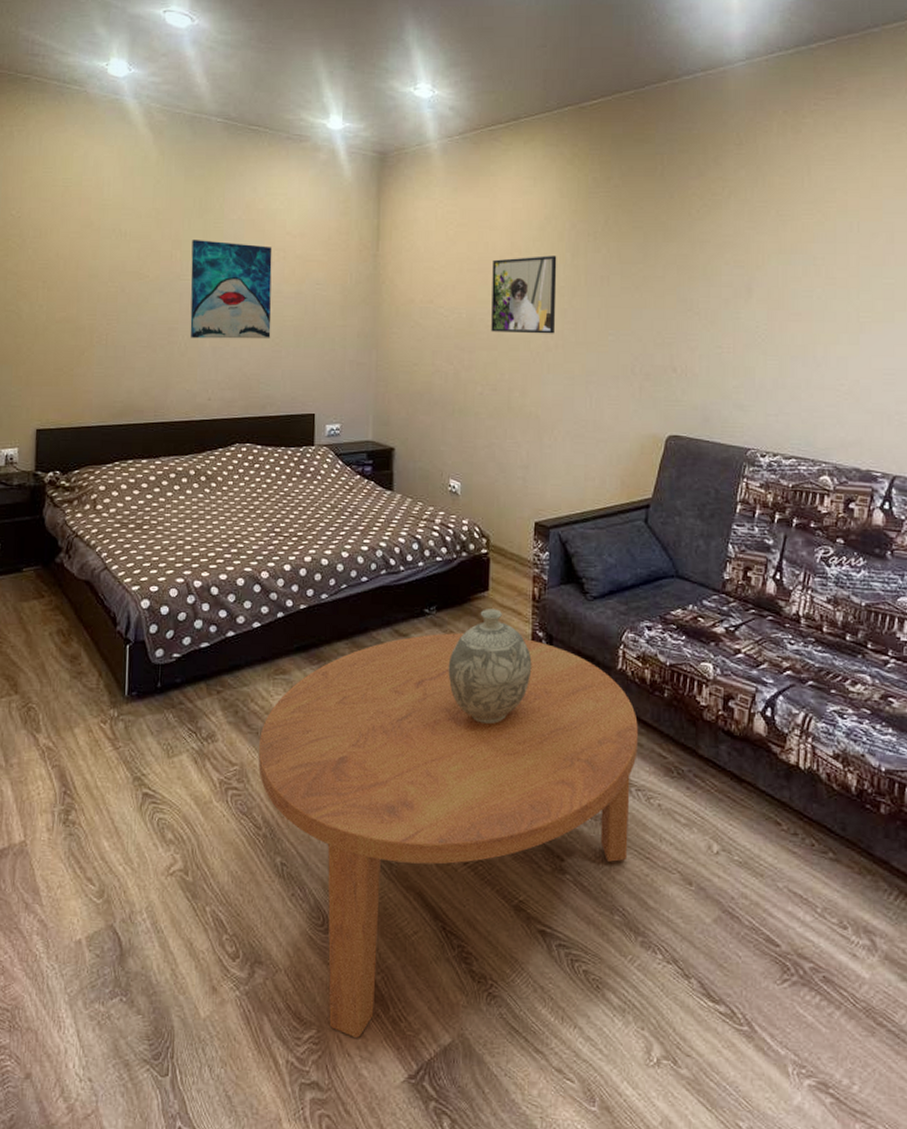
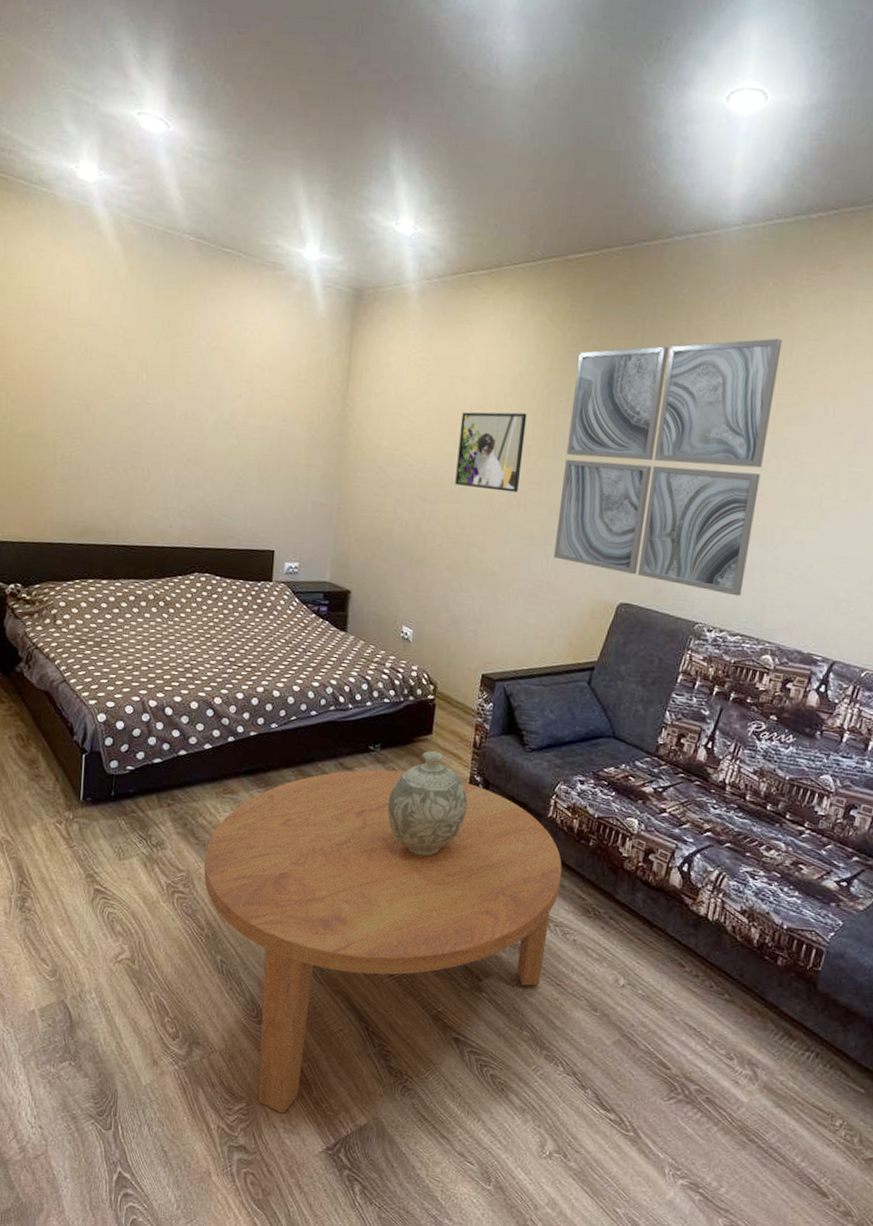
wall art: present [190,240,272,340] -> none [154,363,241,472]
wall art: none [597,161,799,418] -> present [553,338,783,597]

